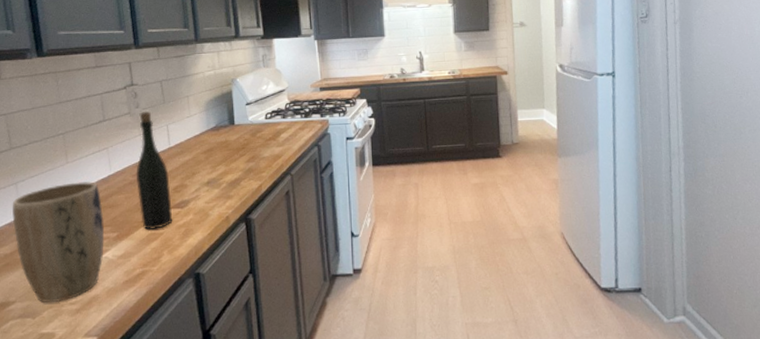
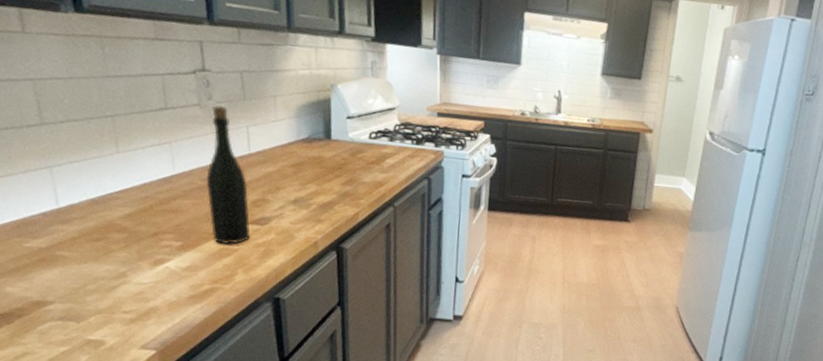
plant pot: present [12,182,105,303] -> none [46,176,166,310]

